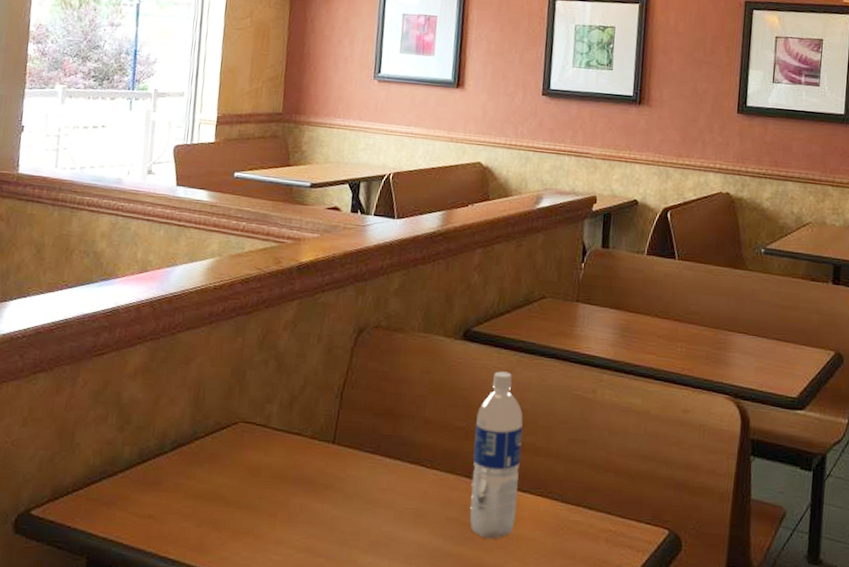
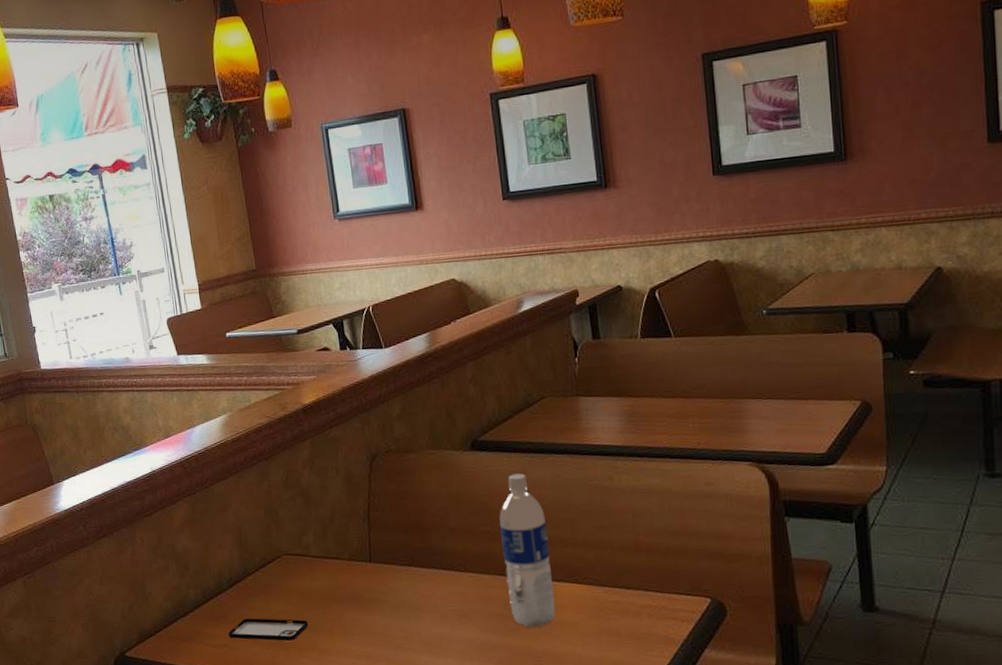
smartphone: none [157,488,251,520] -> present [228,618,309,641]

